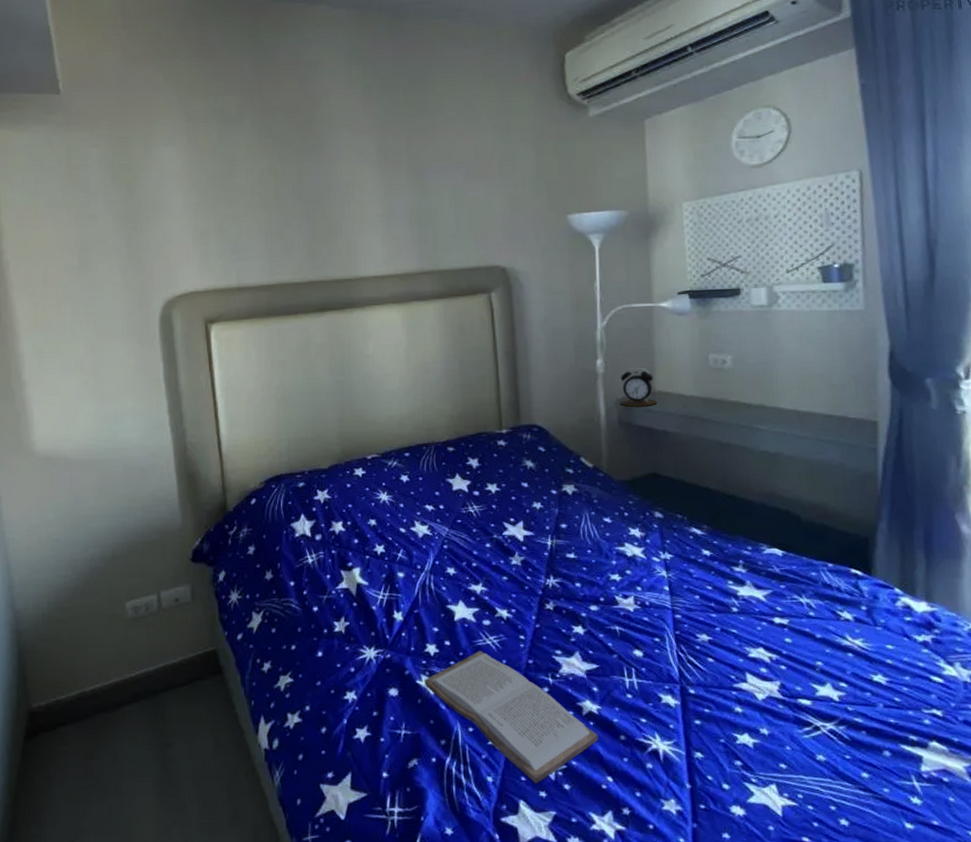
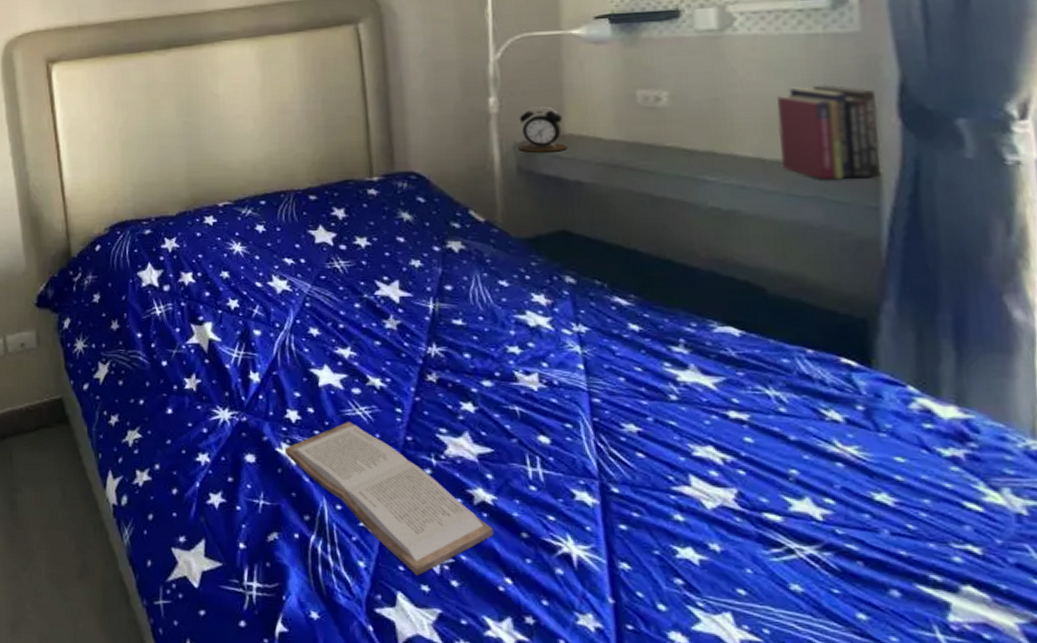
books: none [808,351,877,426] -> present [777,84,881,179]

